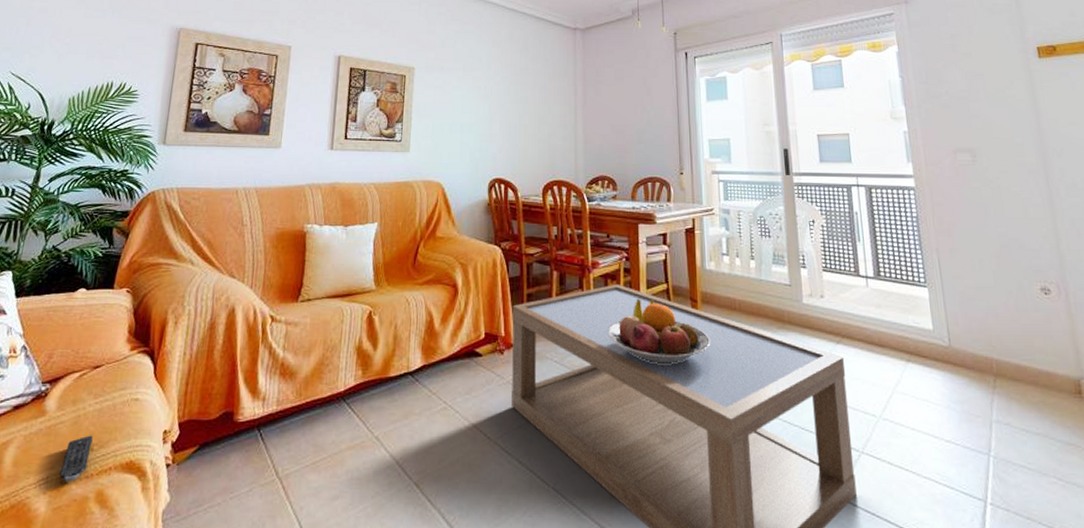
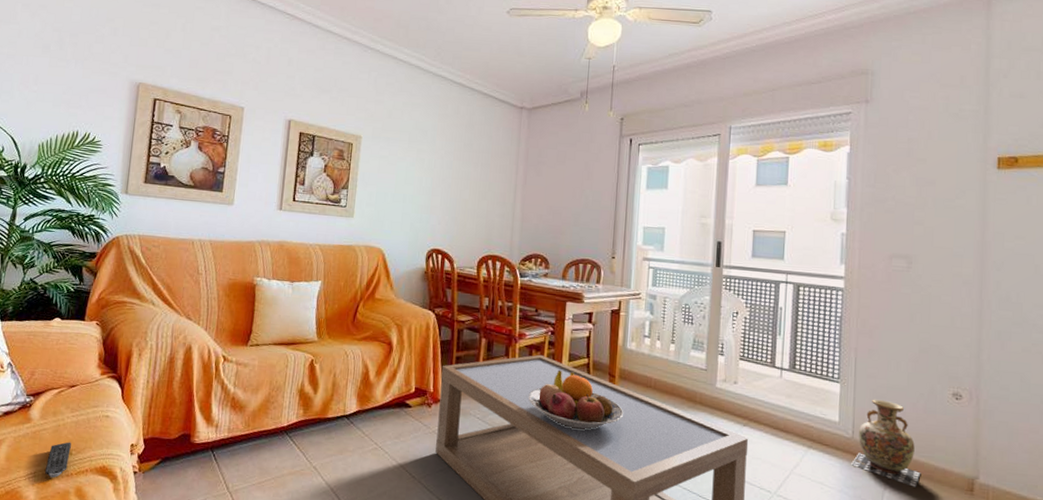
vase: none [953,301,1026,395] -> present [851,399,921,487]

